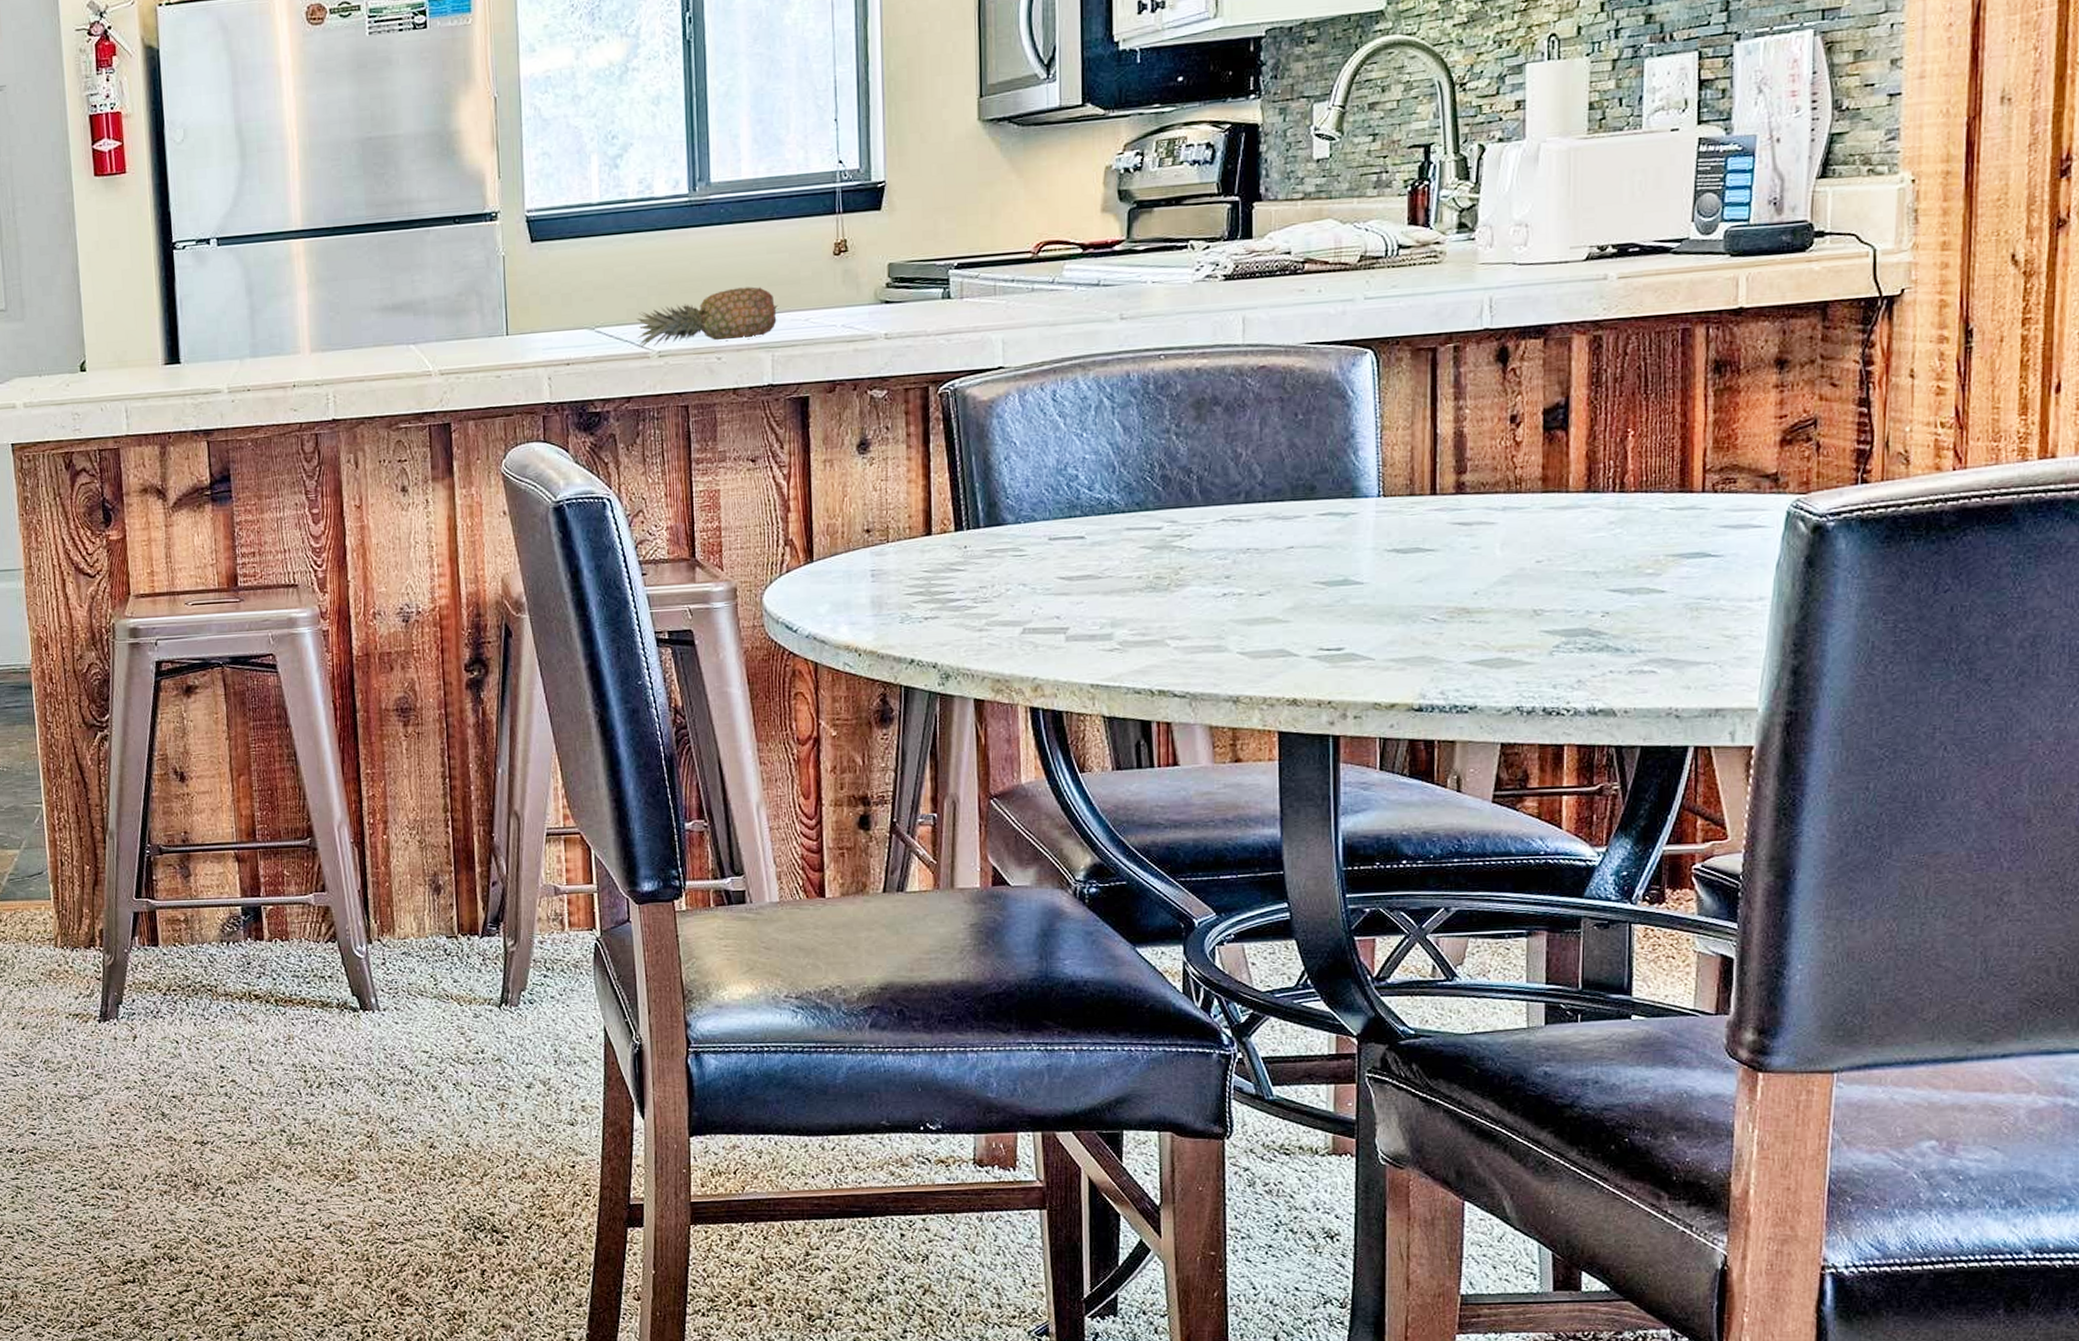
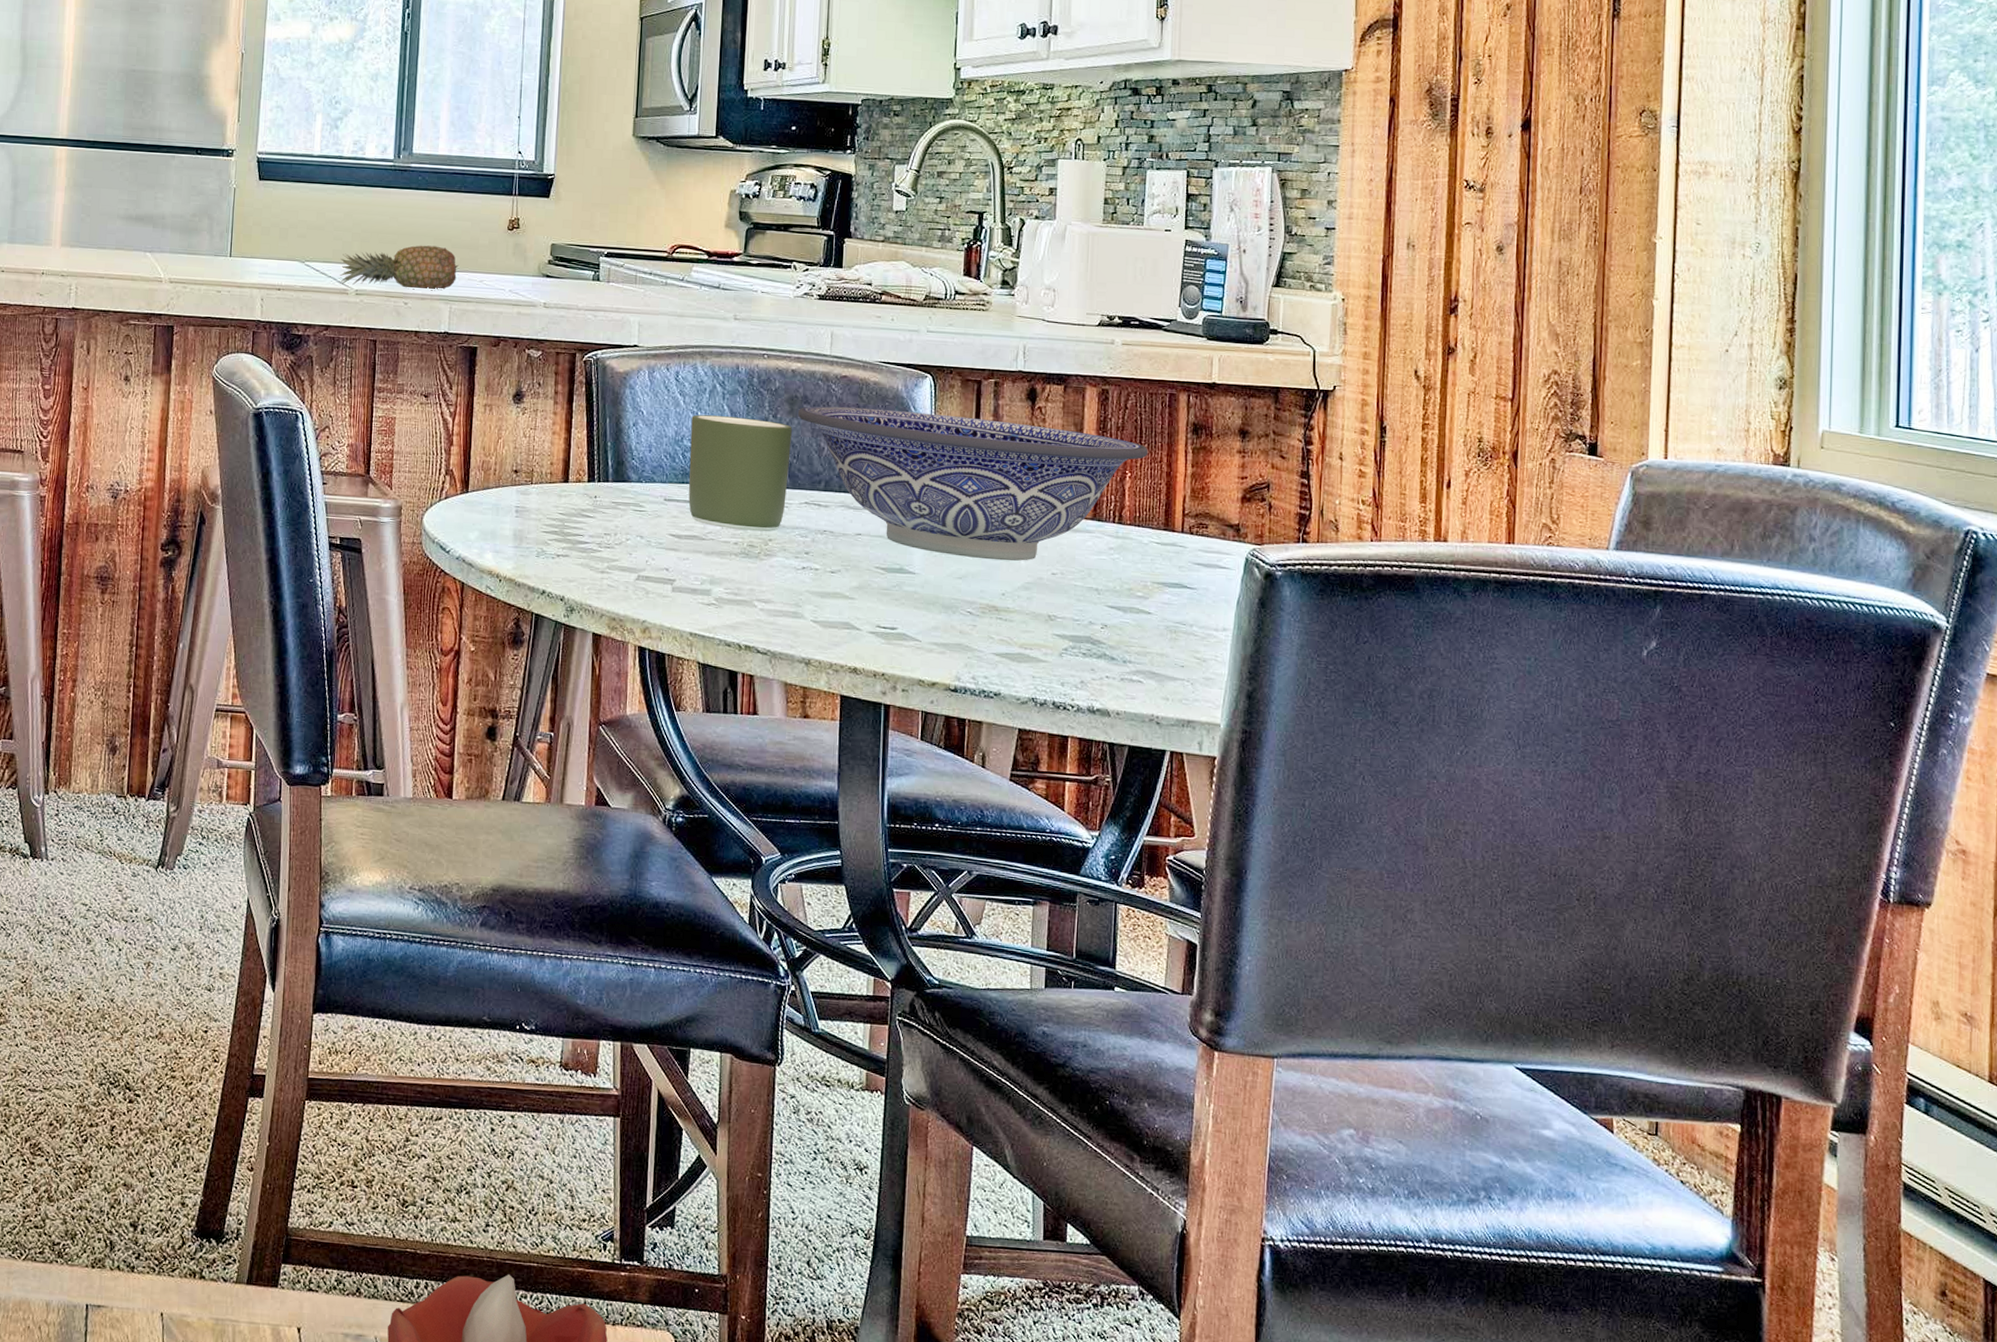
mug: none [1075,431,1200,562] -> present [688,414,792,532]
decorative bowl: none [1206,390,1656,557] -> present [797,406,1148,561]

